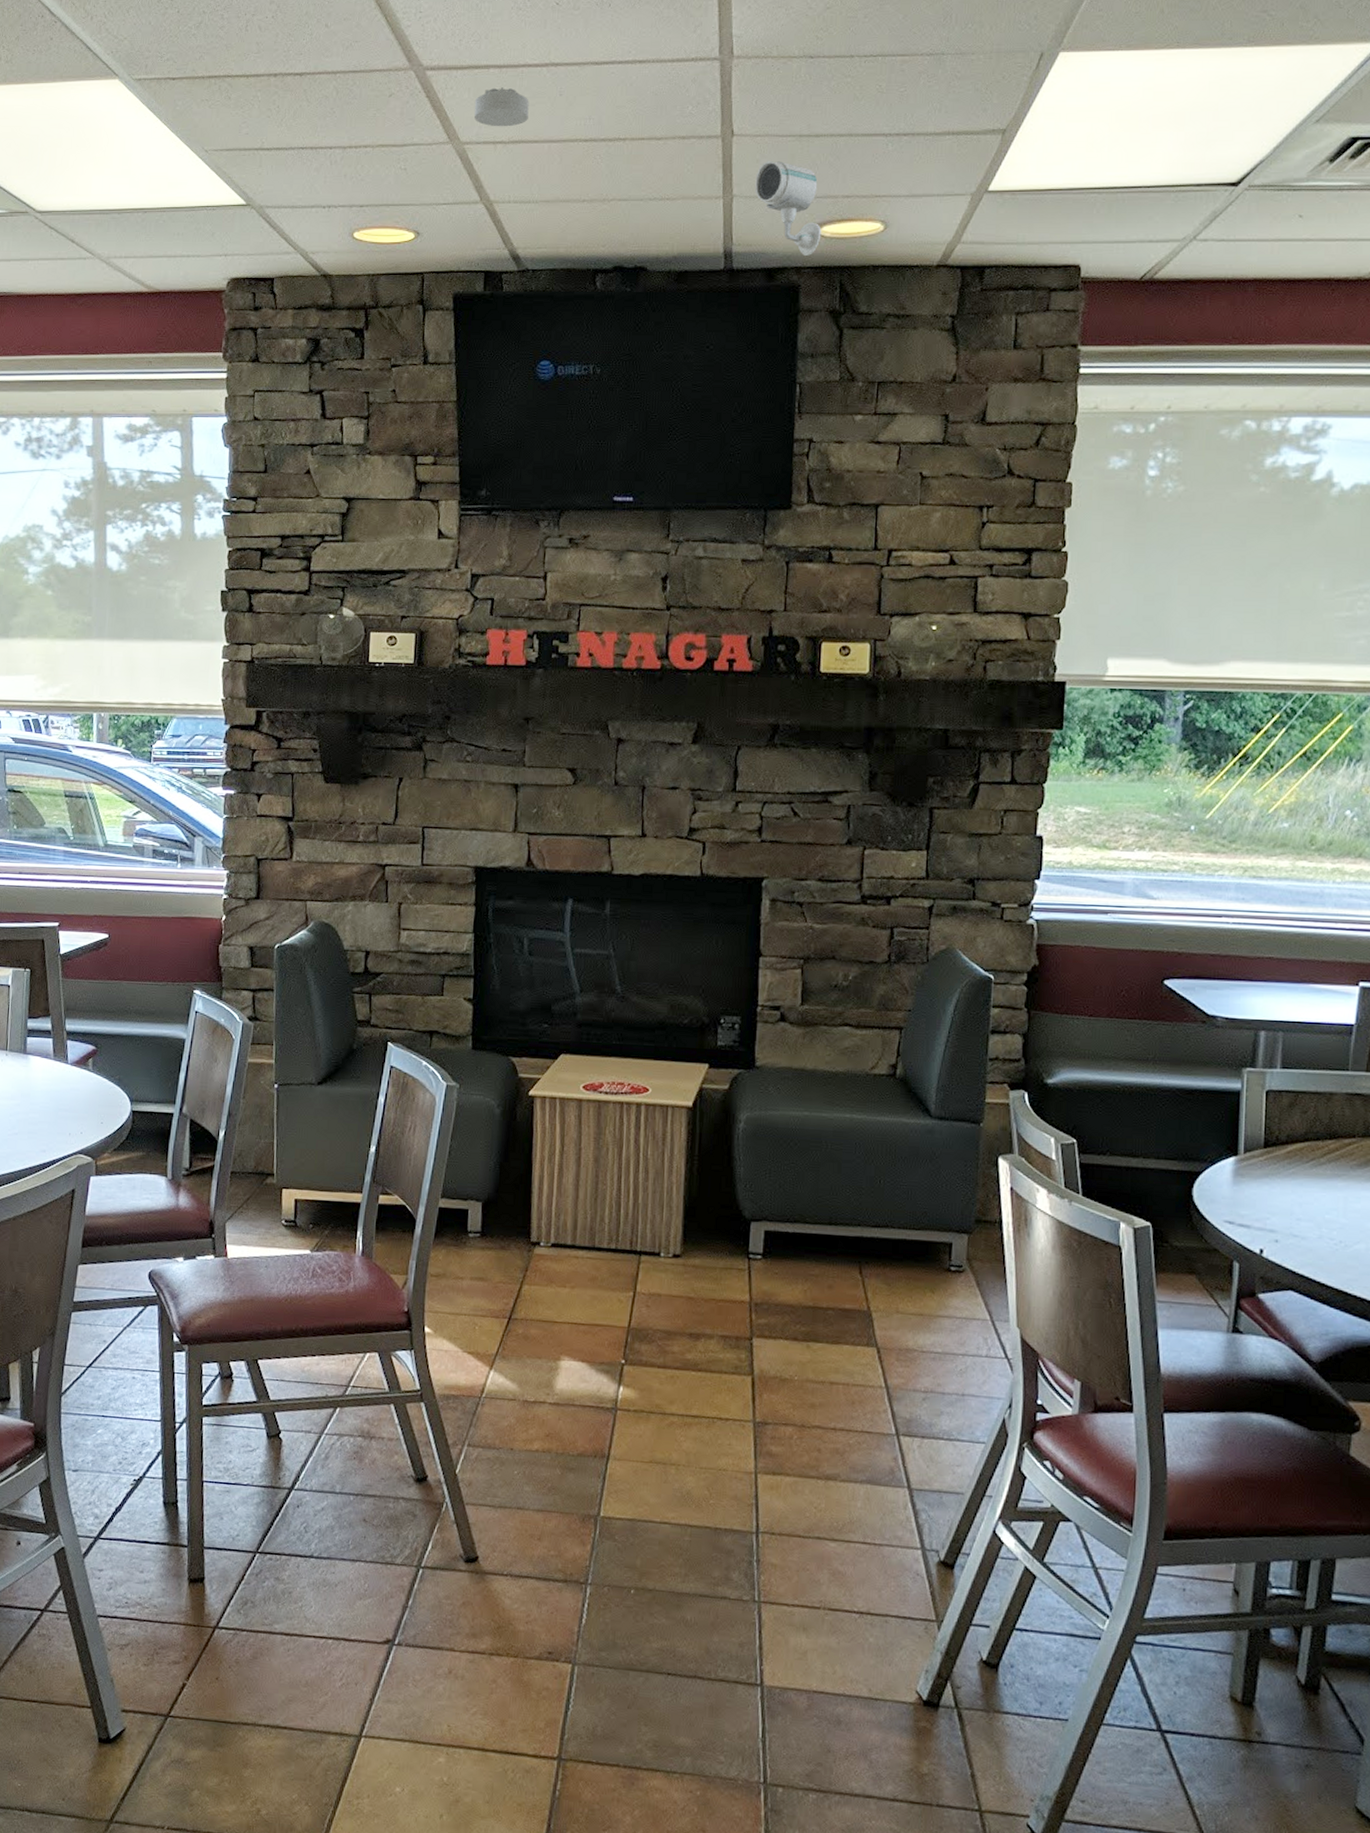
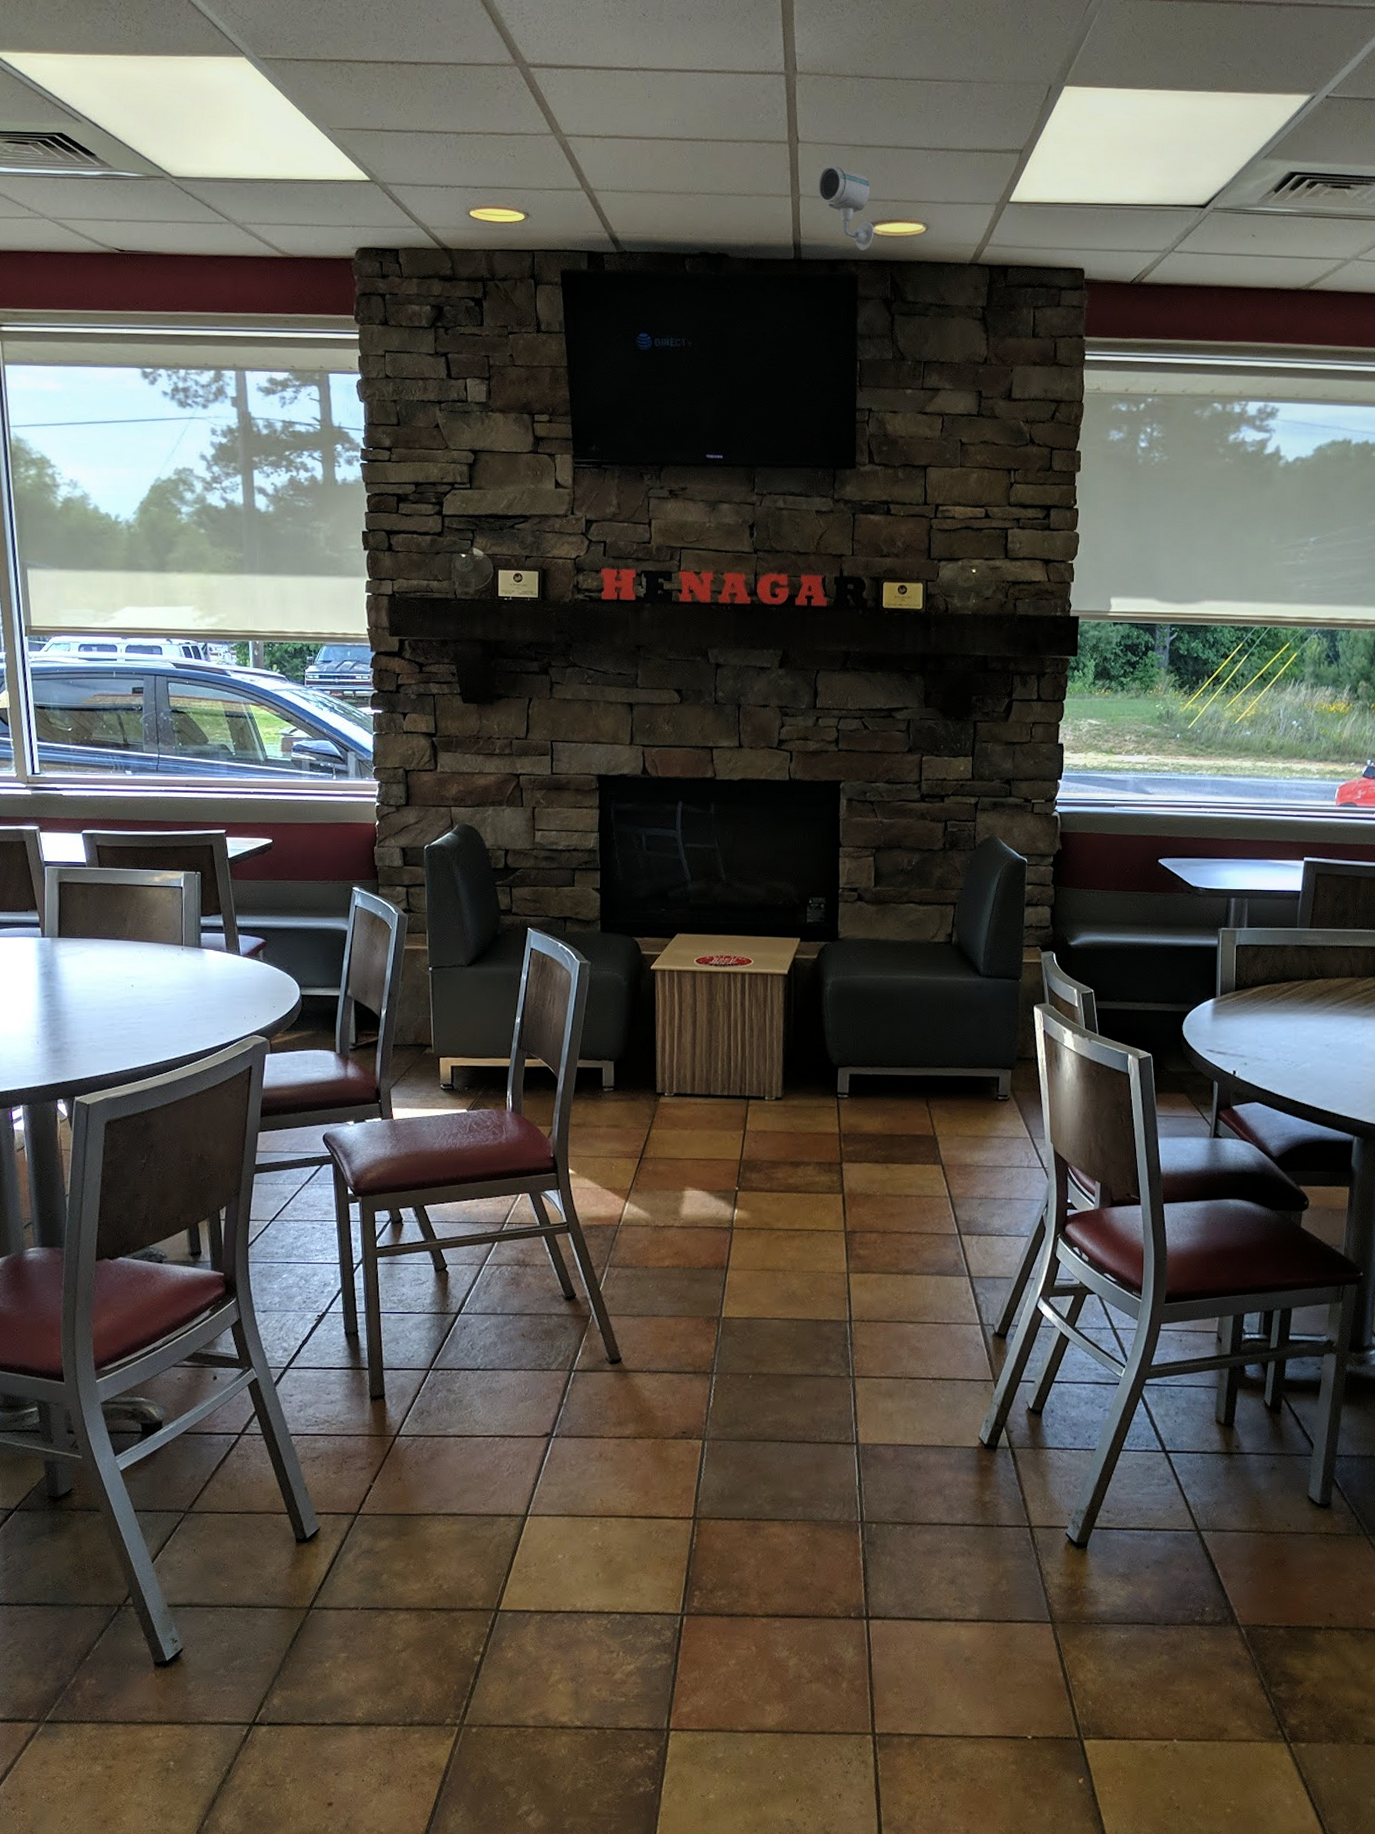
smoke detector: present [474,87,529,127] -> none [573,86,622,123]

